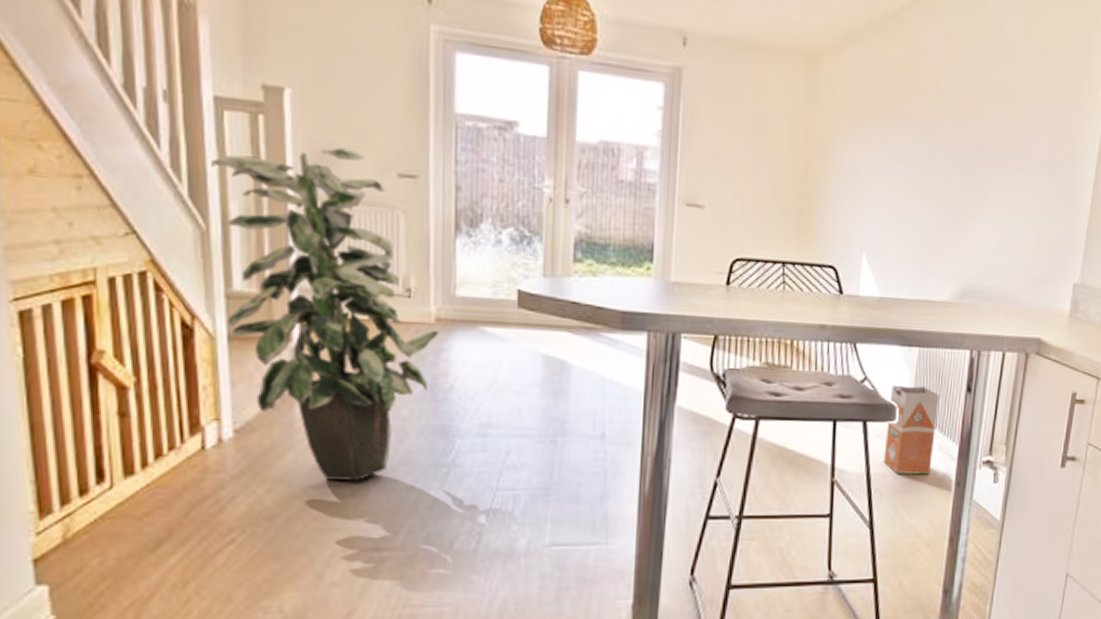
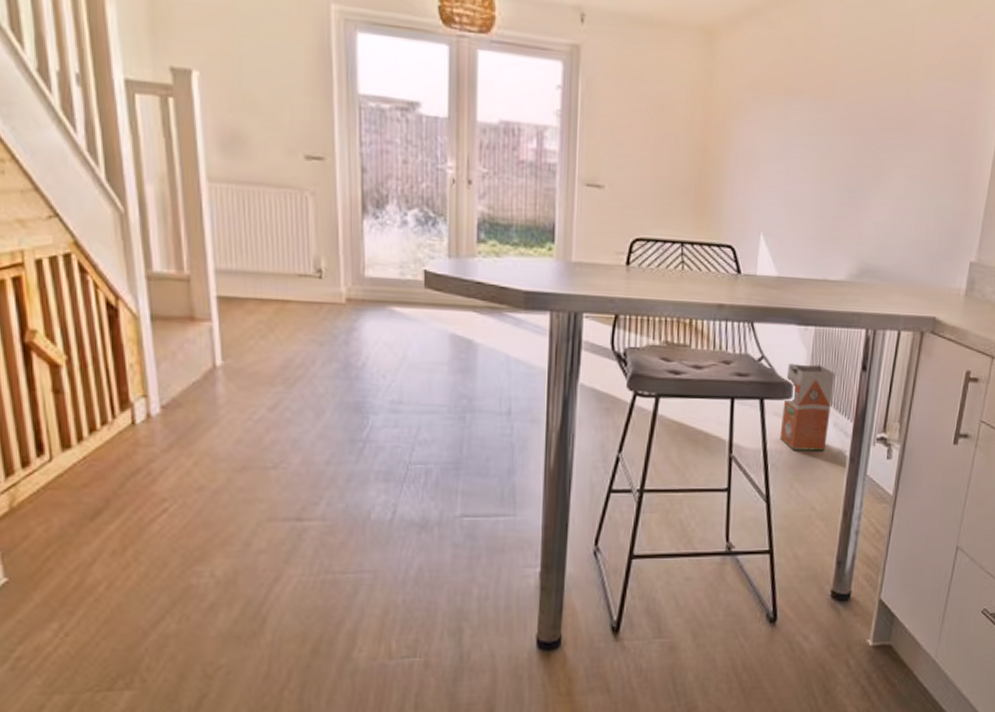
indoor plant: present [211,147,439,481] -> none [126,130,350,454]

